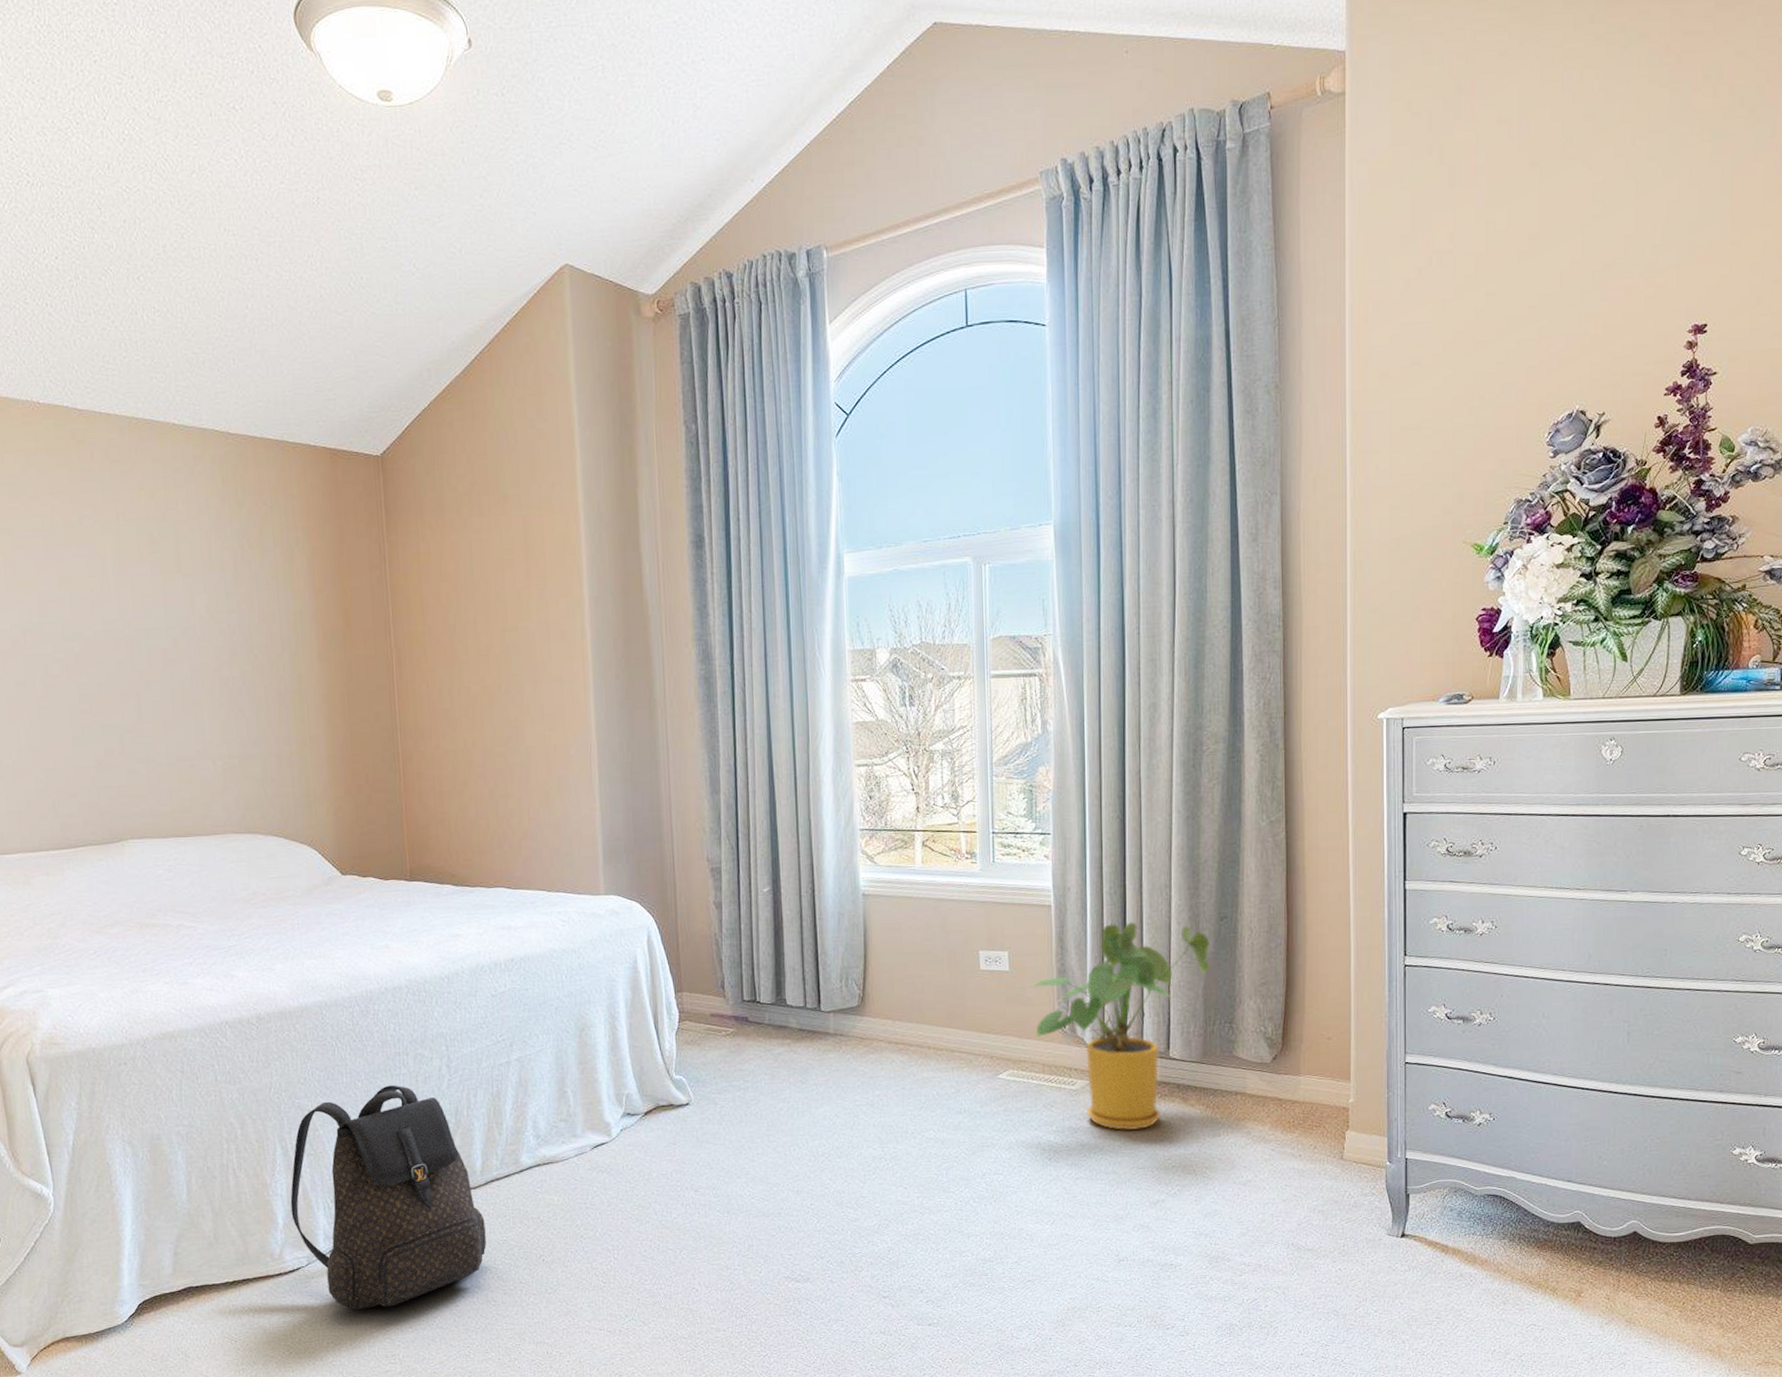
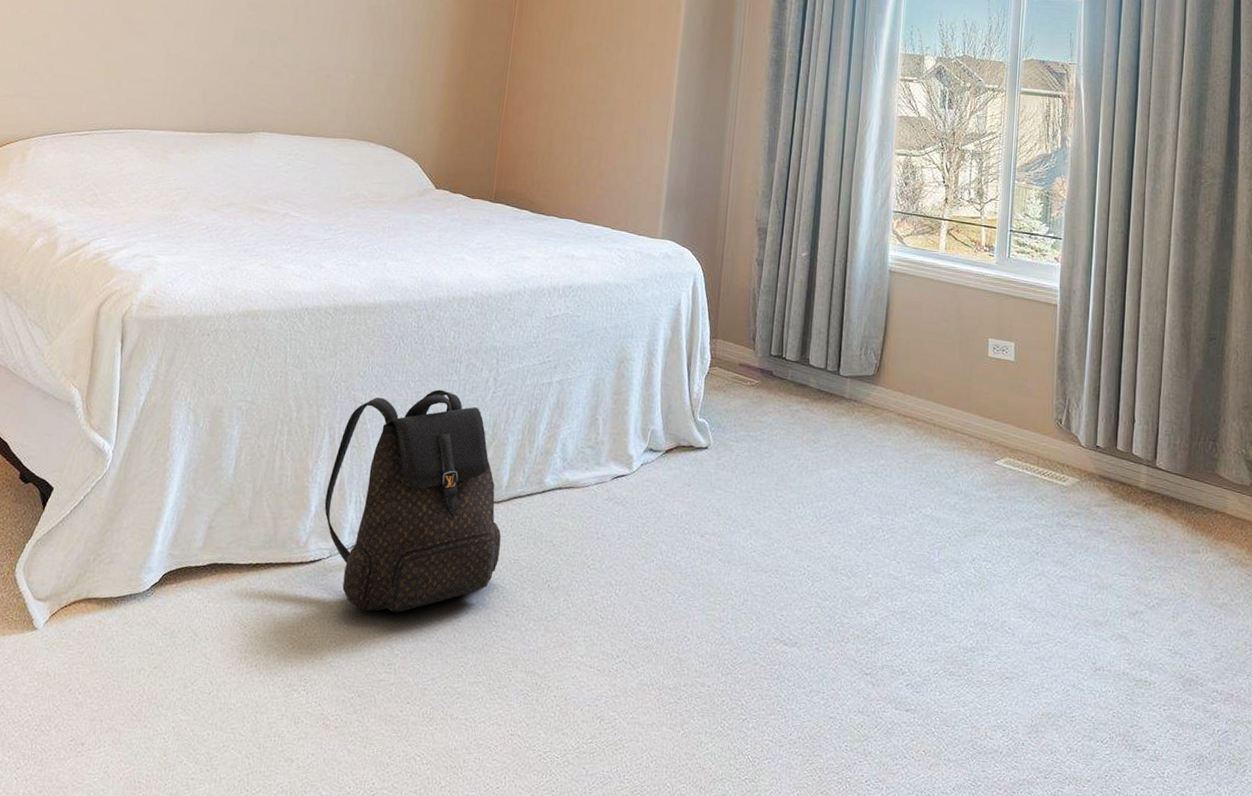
house plant: present [1029,922,1210,1131] -> none [1031,330,1199,536]

